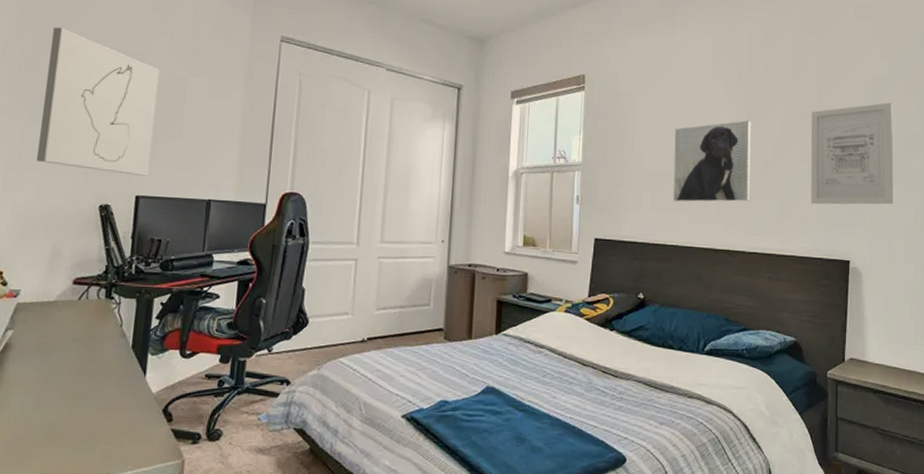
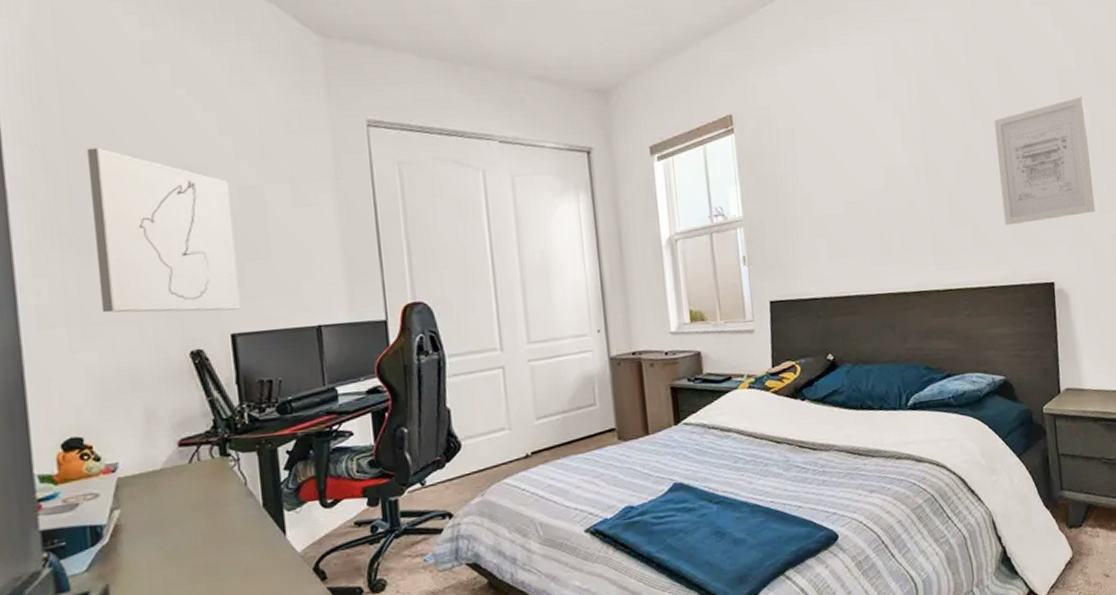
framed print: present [672,120,751,202] -> none [843,140,938,246]

